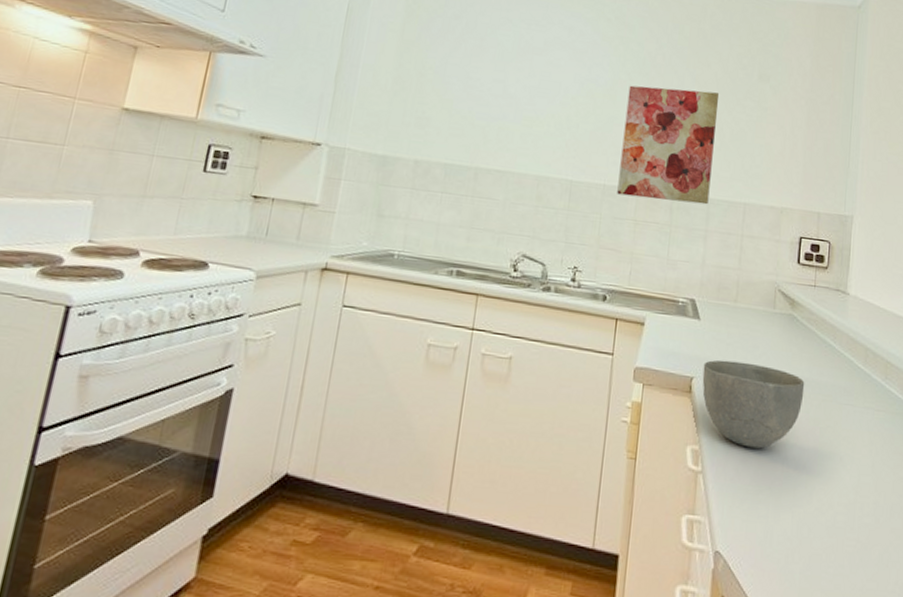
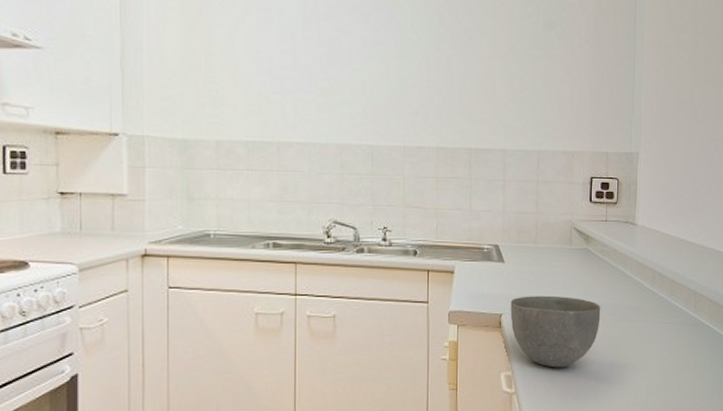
wall art: present [617,85,720,205] -> none [417,43,508,156]

